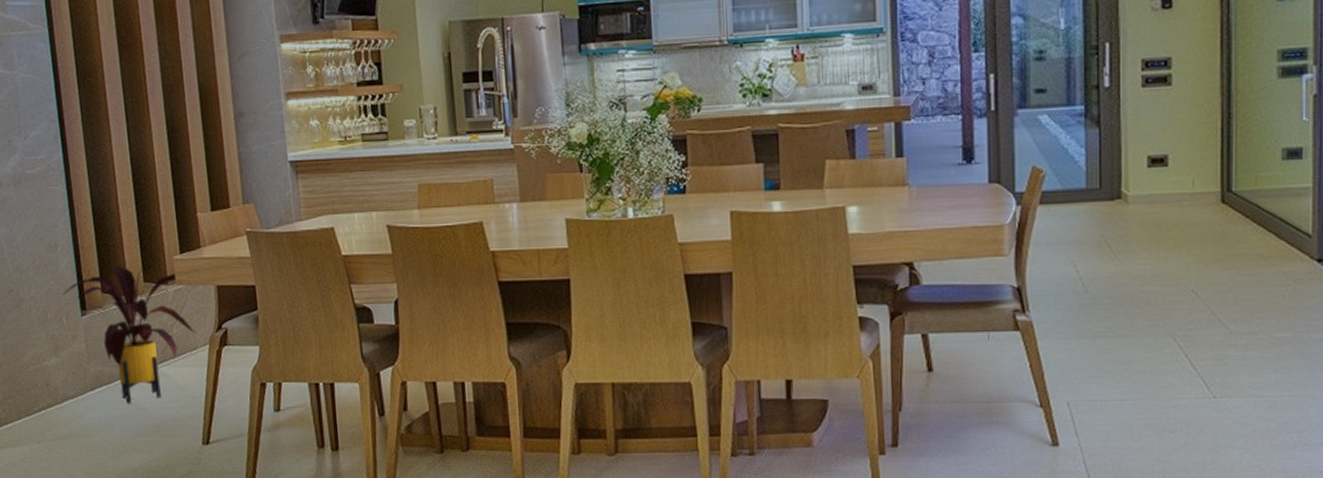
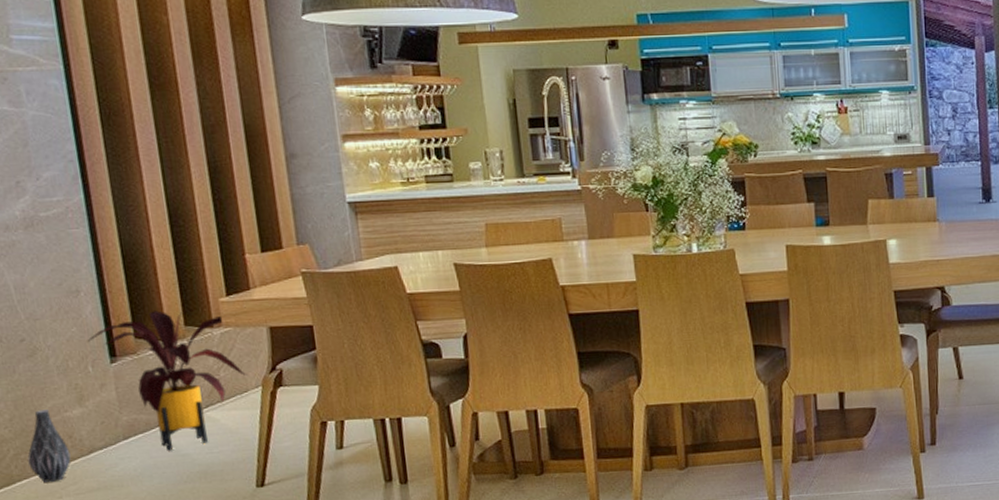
vase: none [13,358,48,427] -> present [27,410,71,482]

